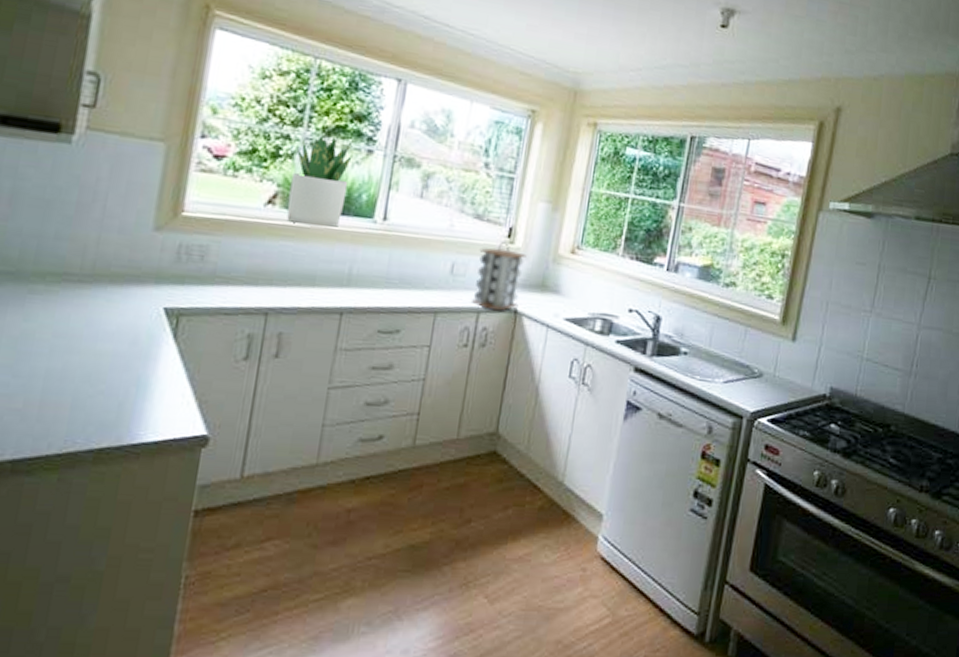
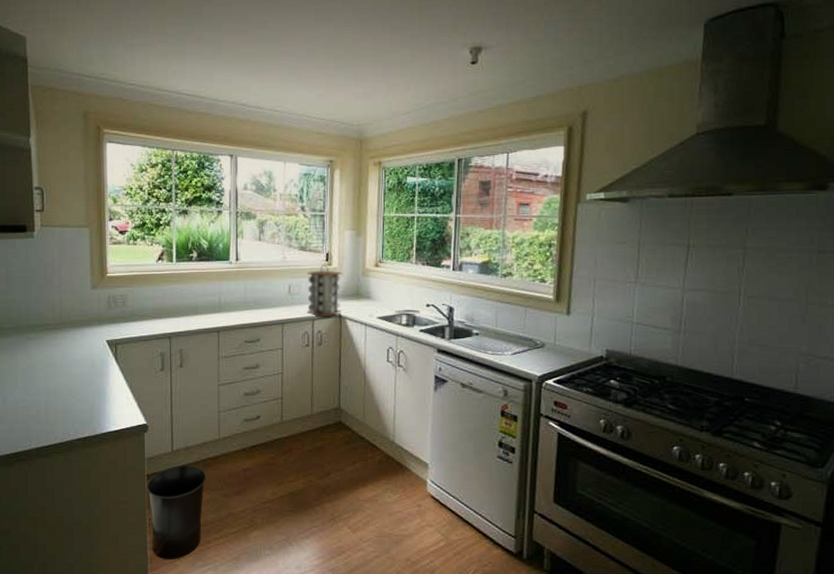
waste bin: none [184,499,289,638] -> present [146,466,206,559]
planter: present [287,132,355,229] -> none [170,202,209,272]

